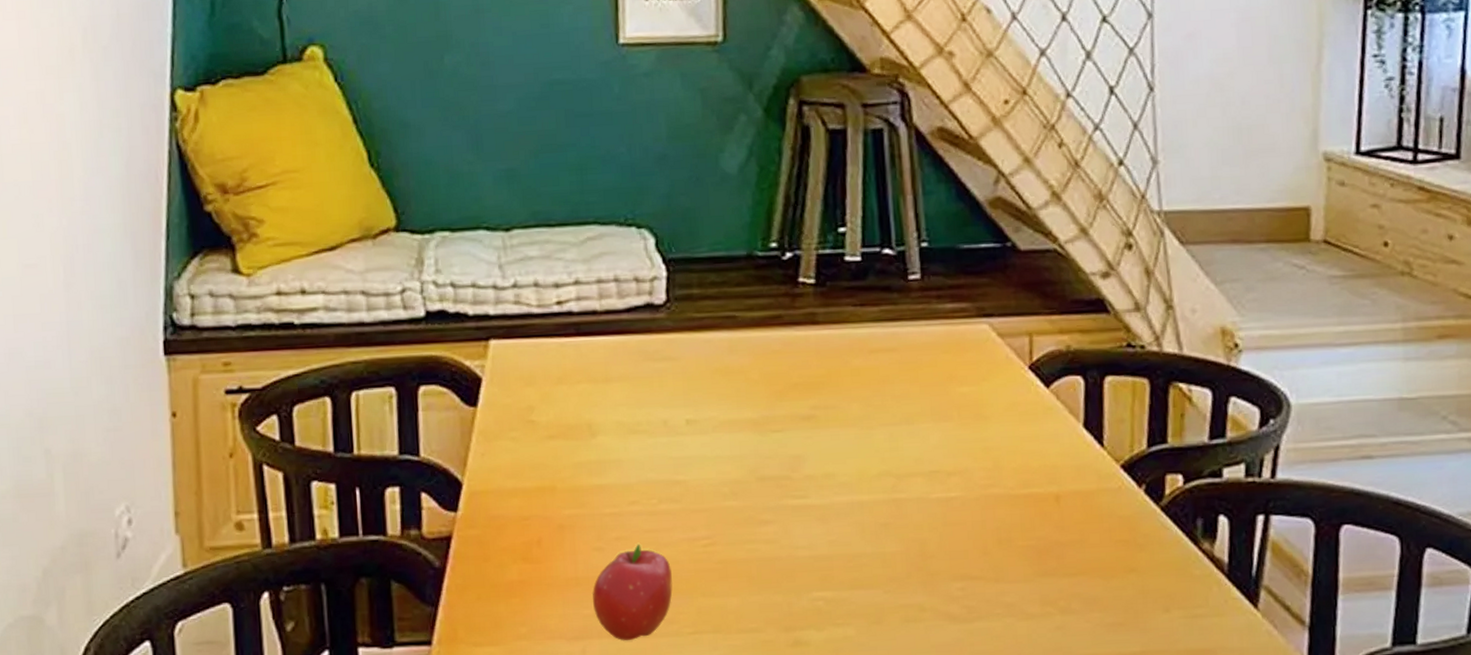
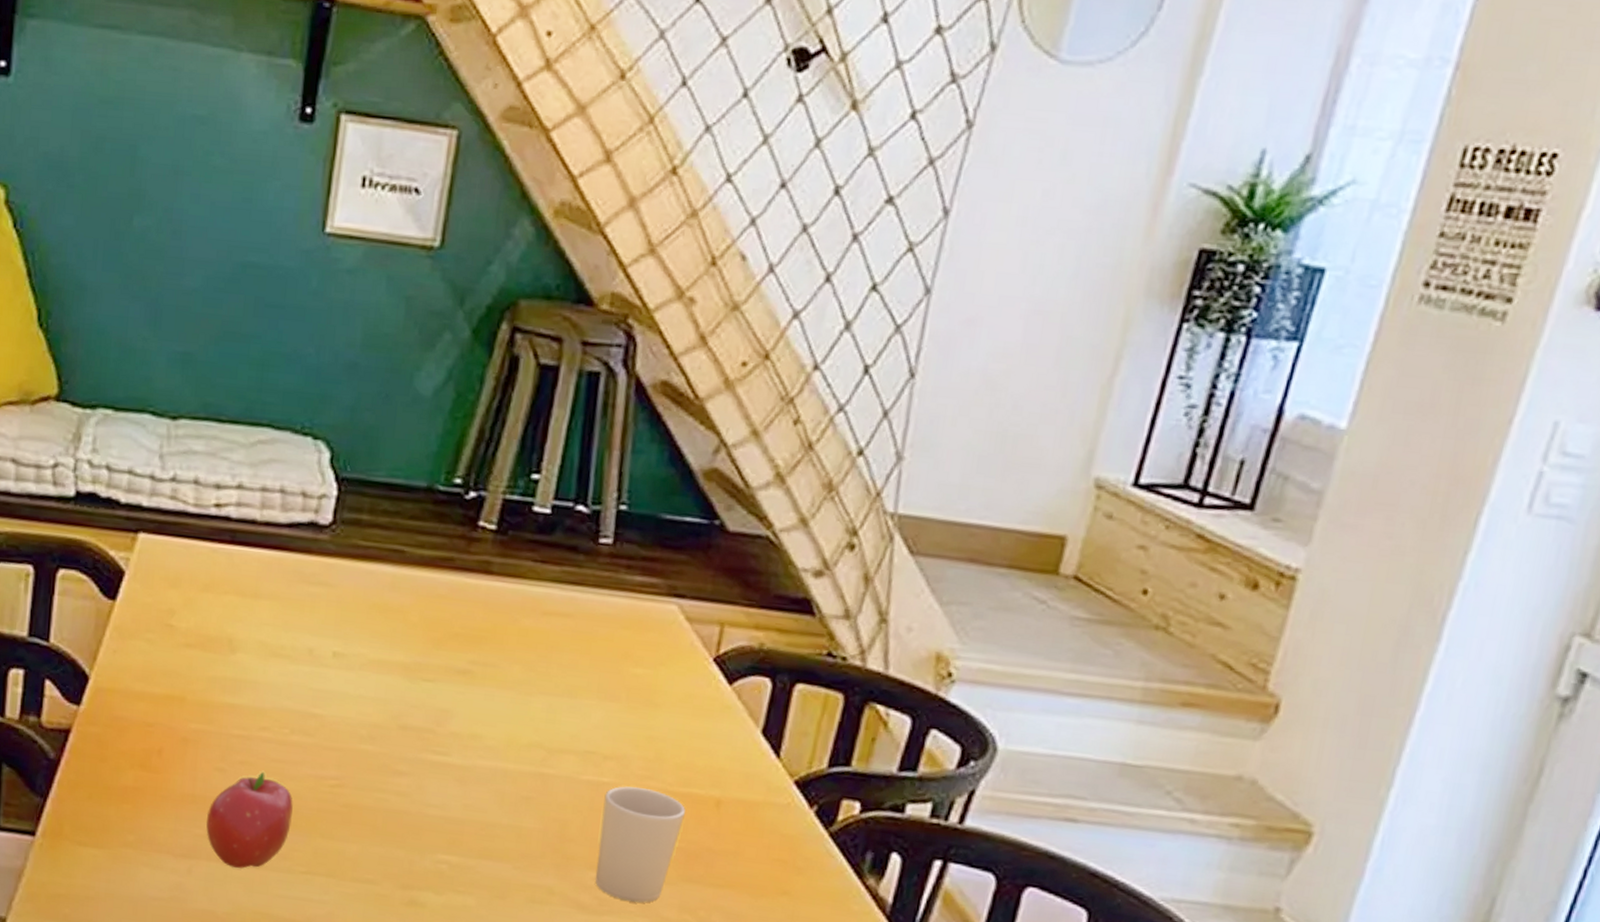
mug: none [955,496,1030,604] -> present [595,786,685,903]

